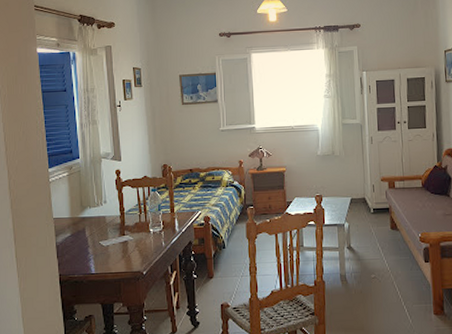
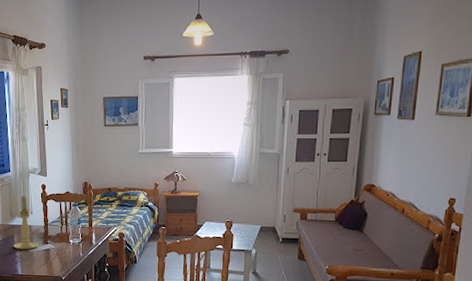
candle holder: none [85,183,115,245] -> present [13,195,39,250]

